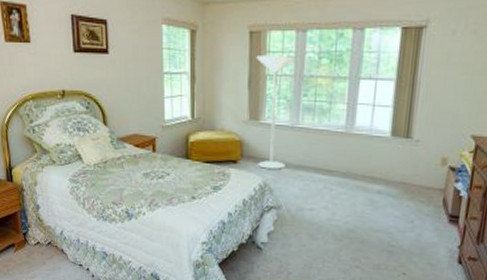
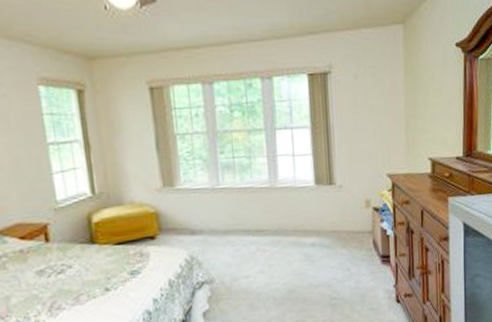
floor lamp: present [256,54,296,170] -> none [161,110,212,241]

